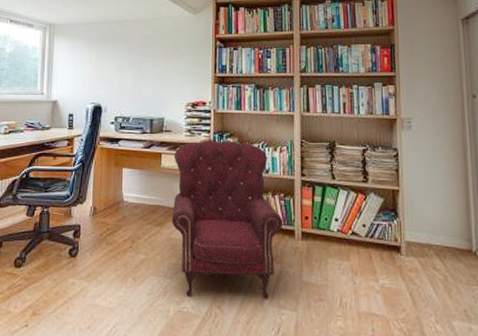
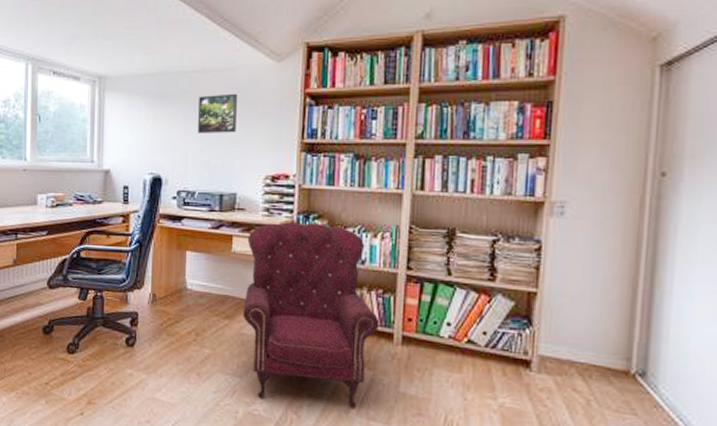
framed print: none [131,38,163,70] -> present [197,93,237,134]

